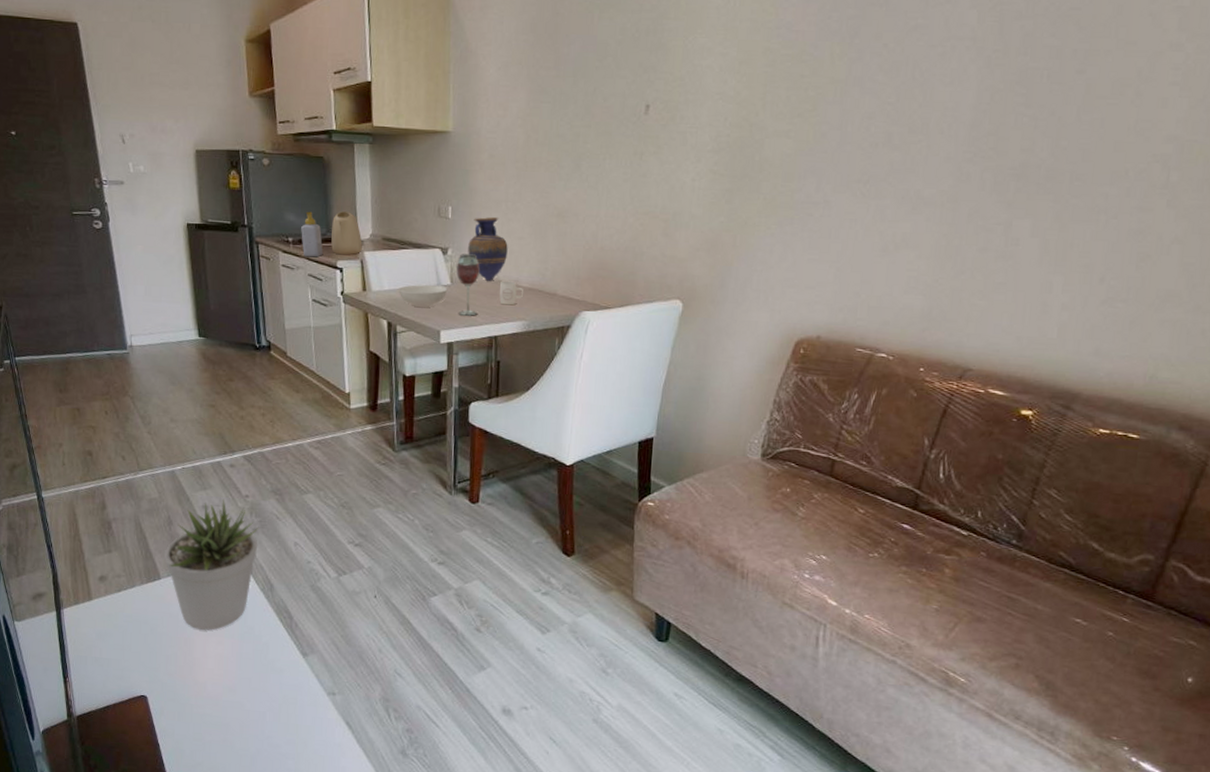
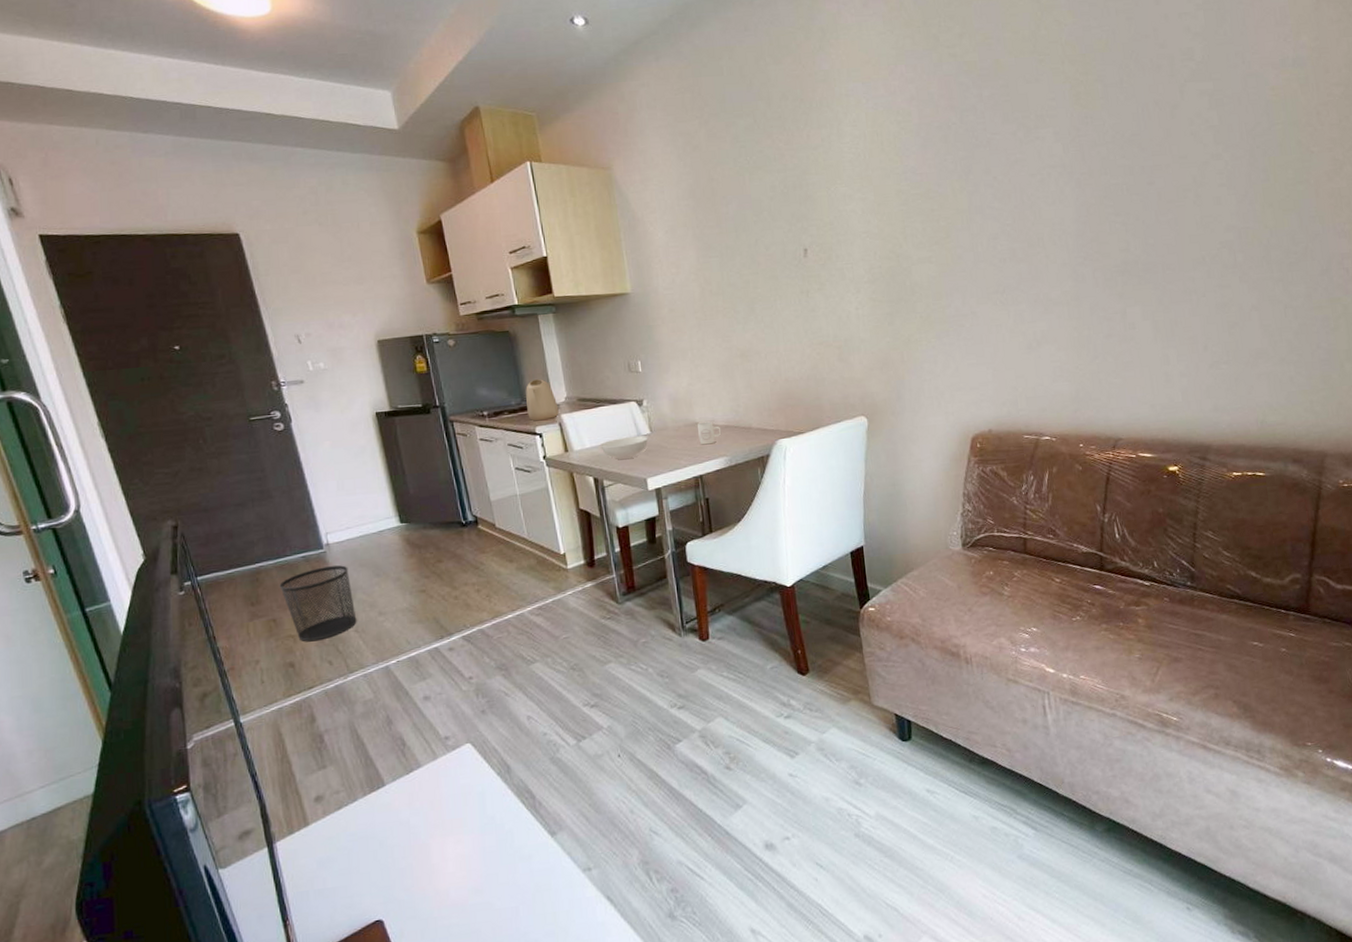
waste bin: none [85,367,151,436] -> present [279,565,357,642]
potted plant: present [164,498,259,630] -> none [387,685,489,832]
soap bottle: present [301,211,324,258] -> none [495,384,521,428]
wineglass: present [456,254,480,316] -> none [653,402,680,461]
vase: present [468,217,508,281] -> none [661,365,700,425]

